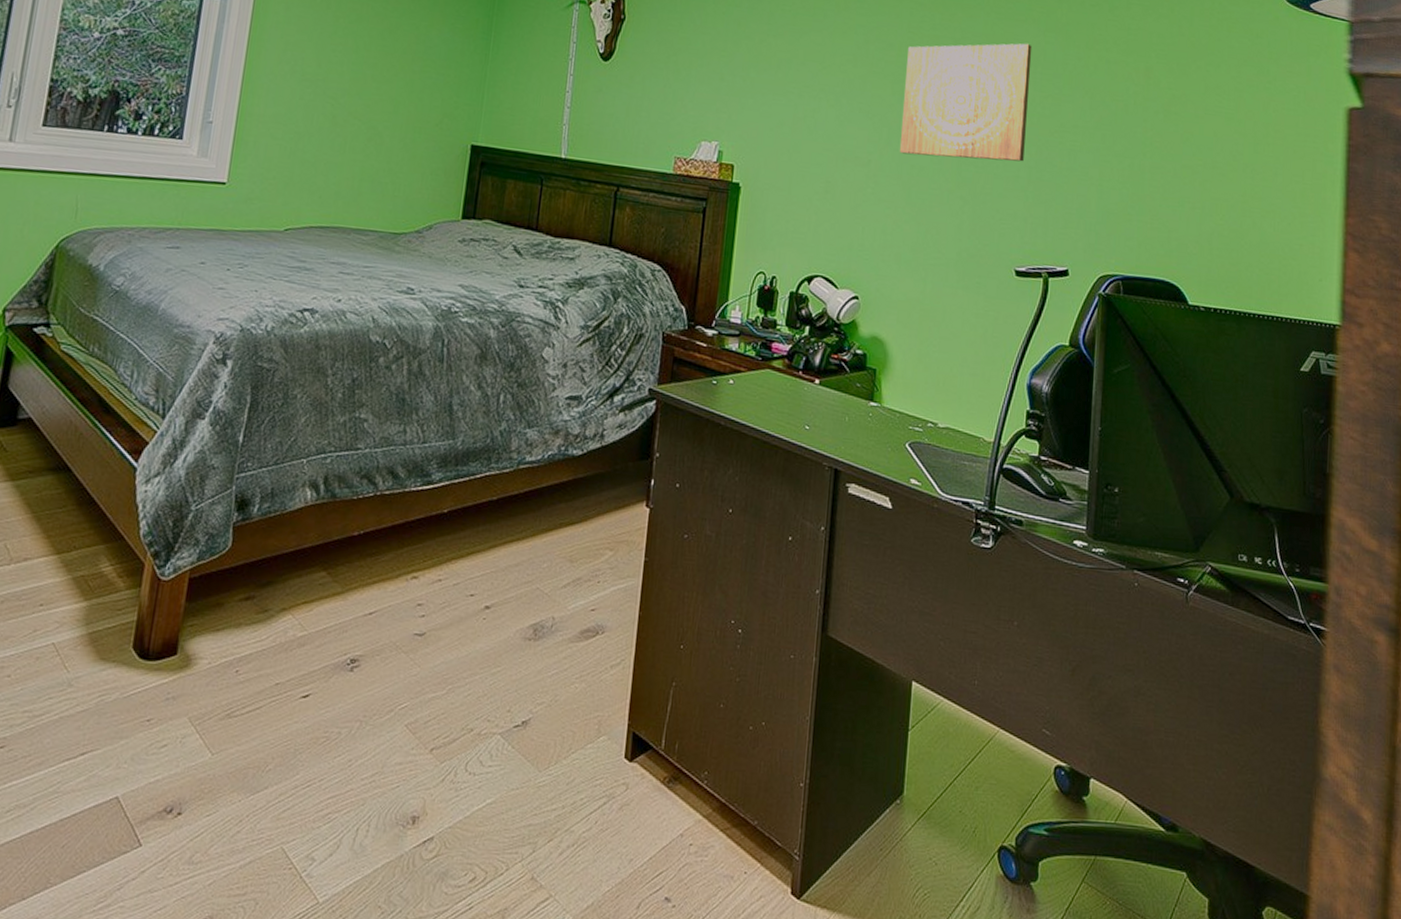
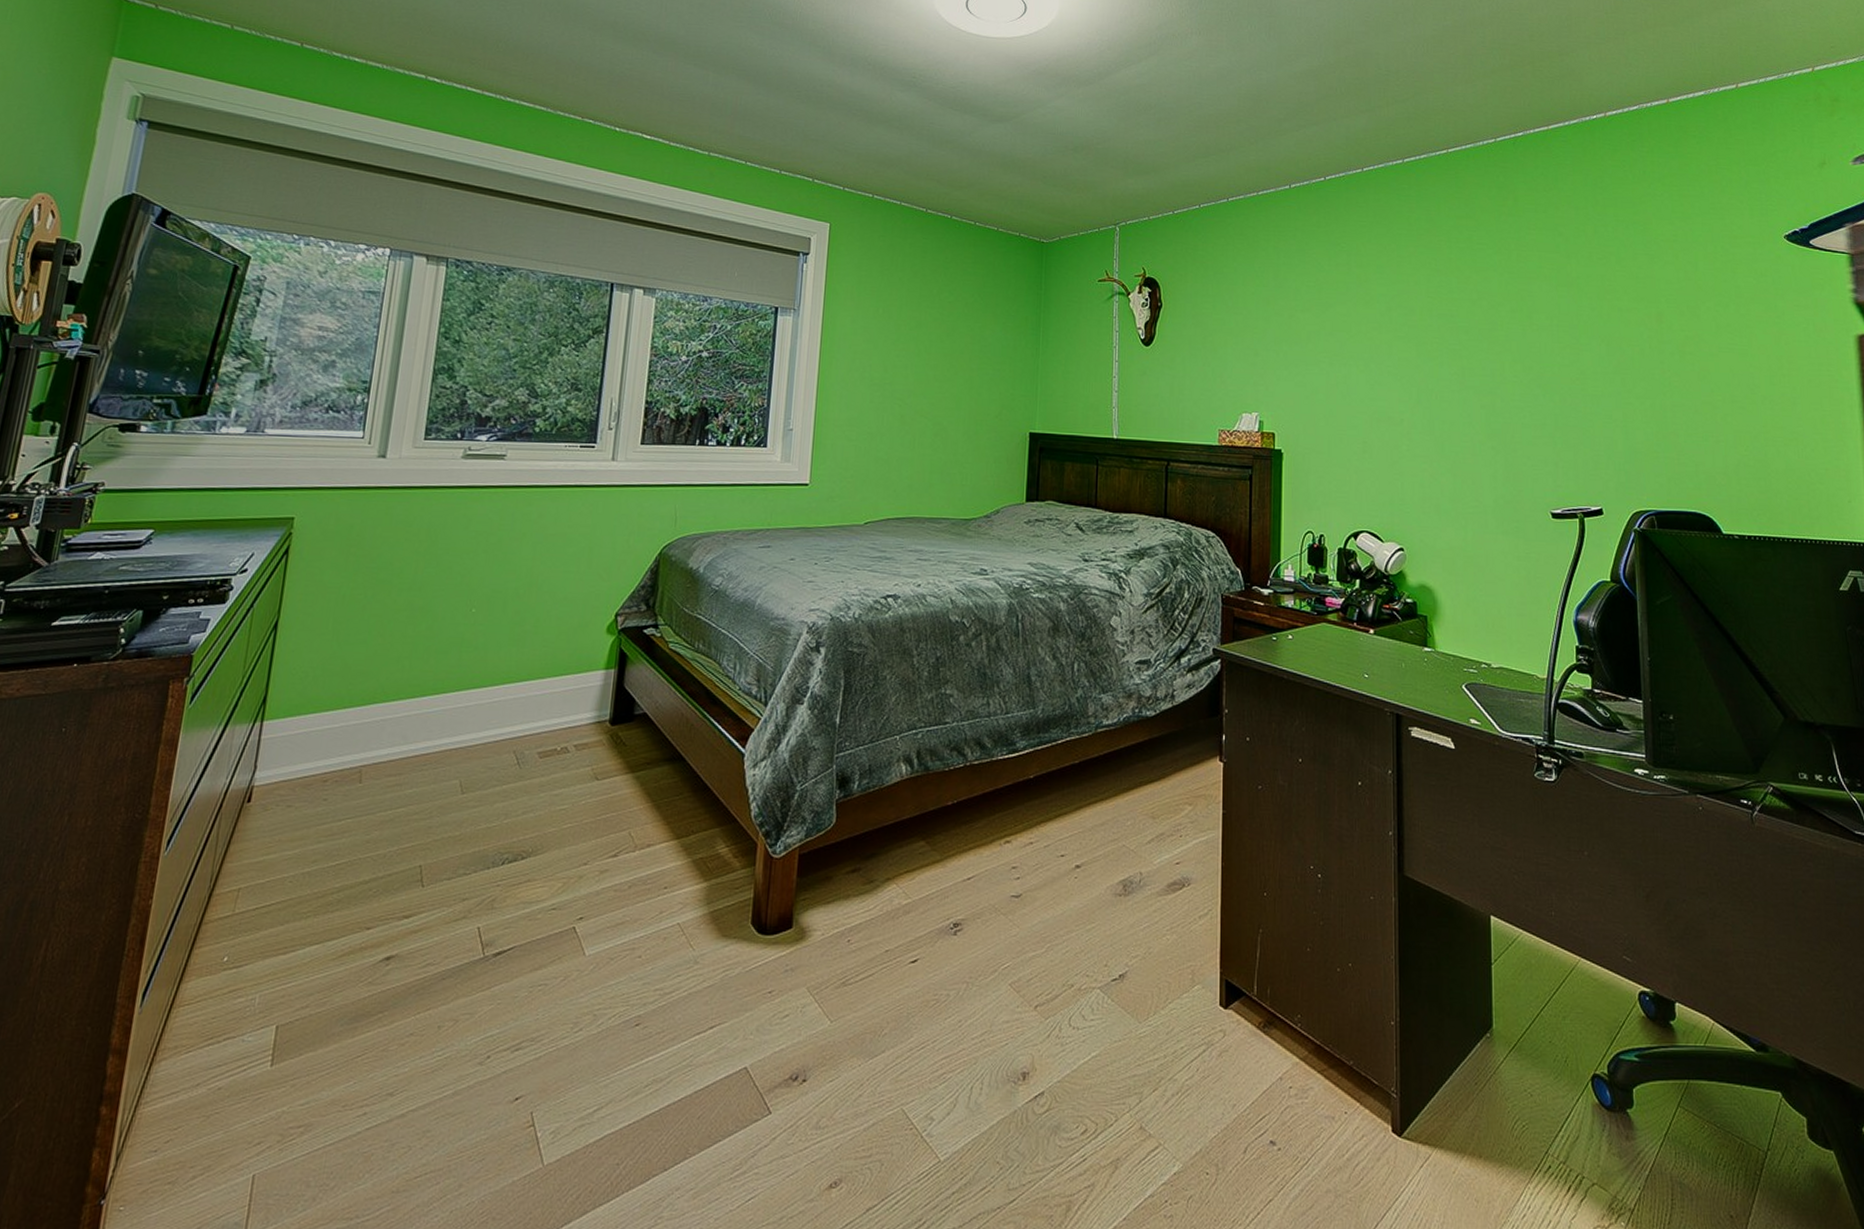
wall art: present [899,43,1032,162] -> none [1429,298,1549,411]

